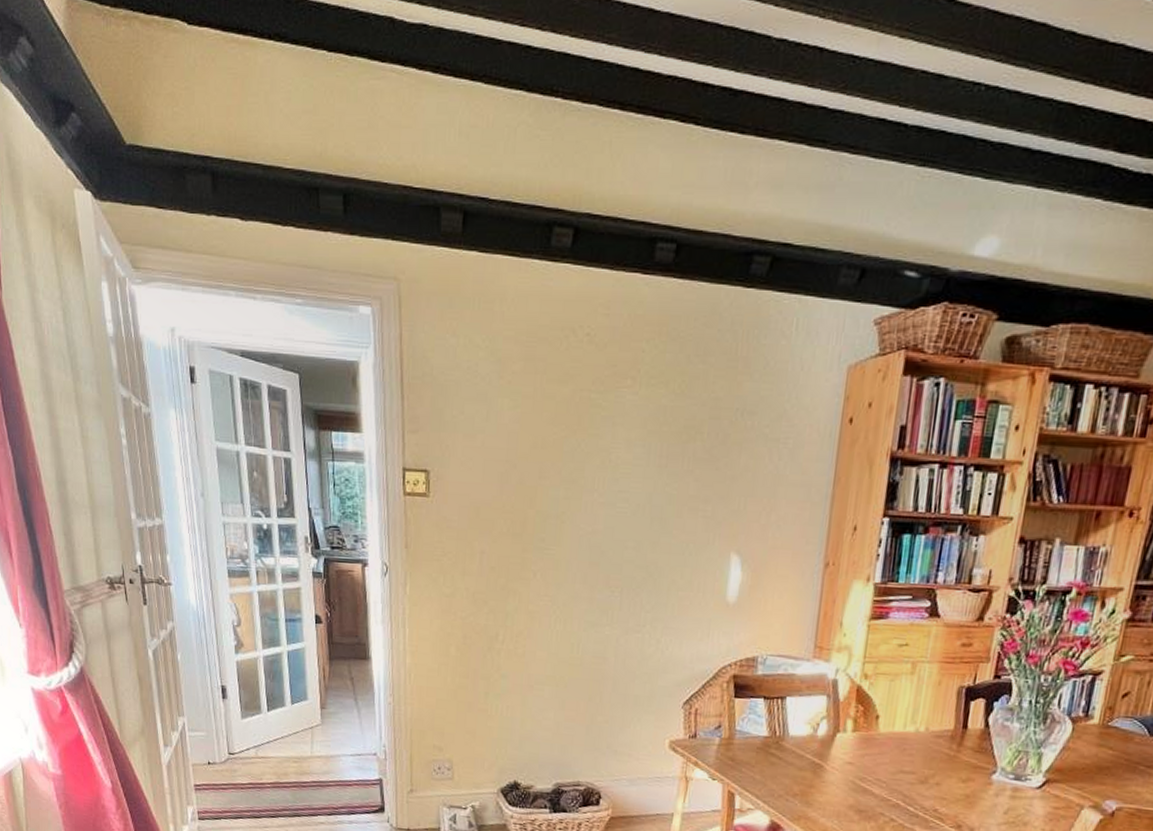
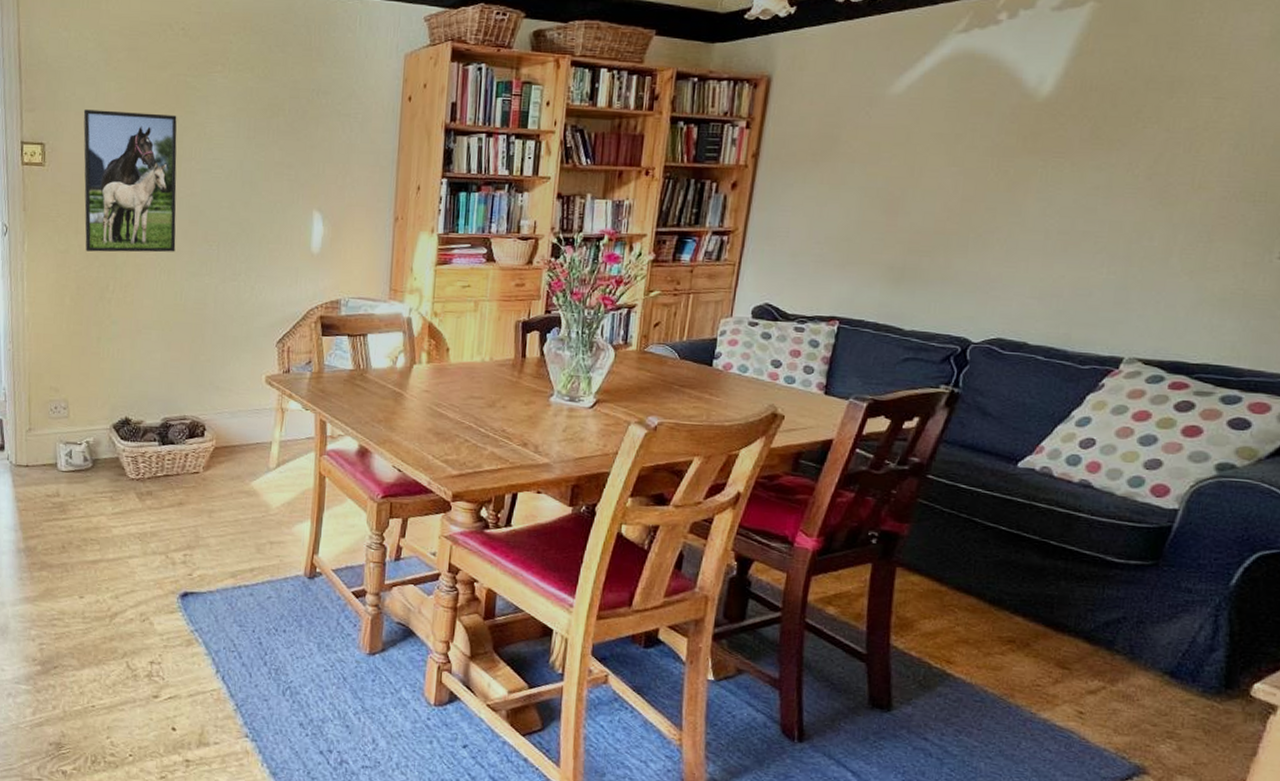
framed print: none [472,431,579,599] -> present [83,109,177,253]

